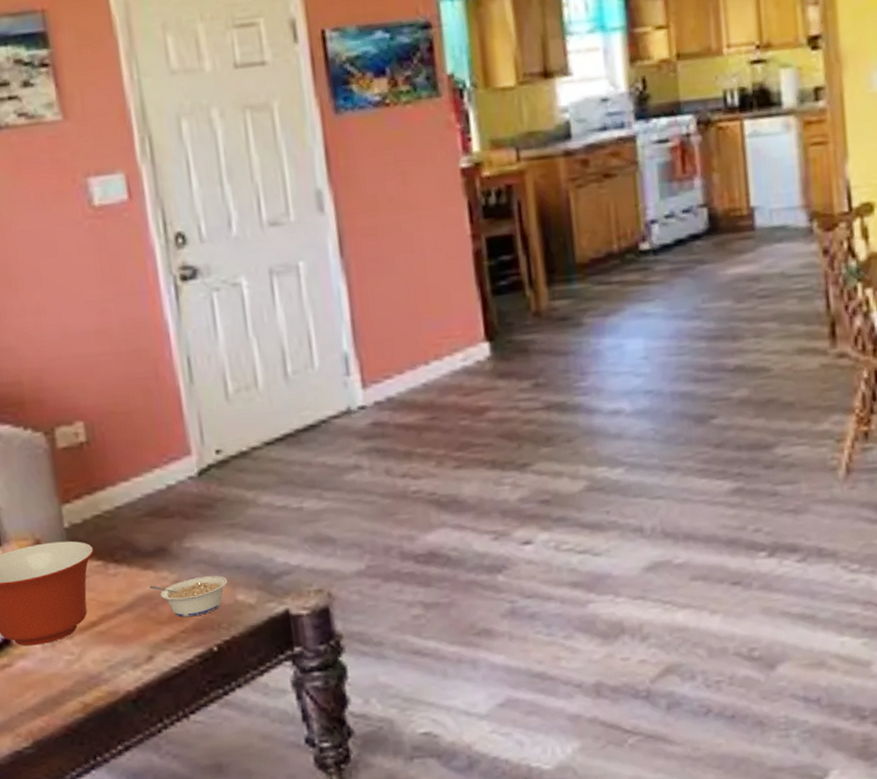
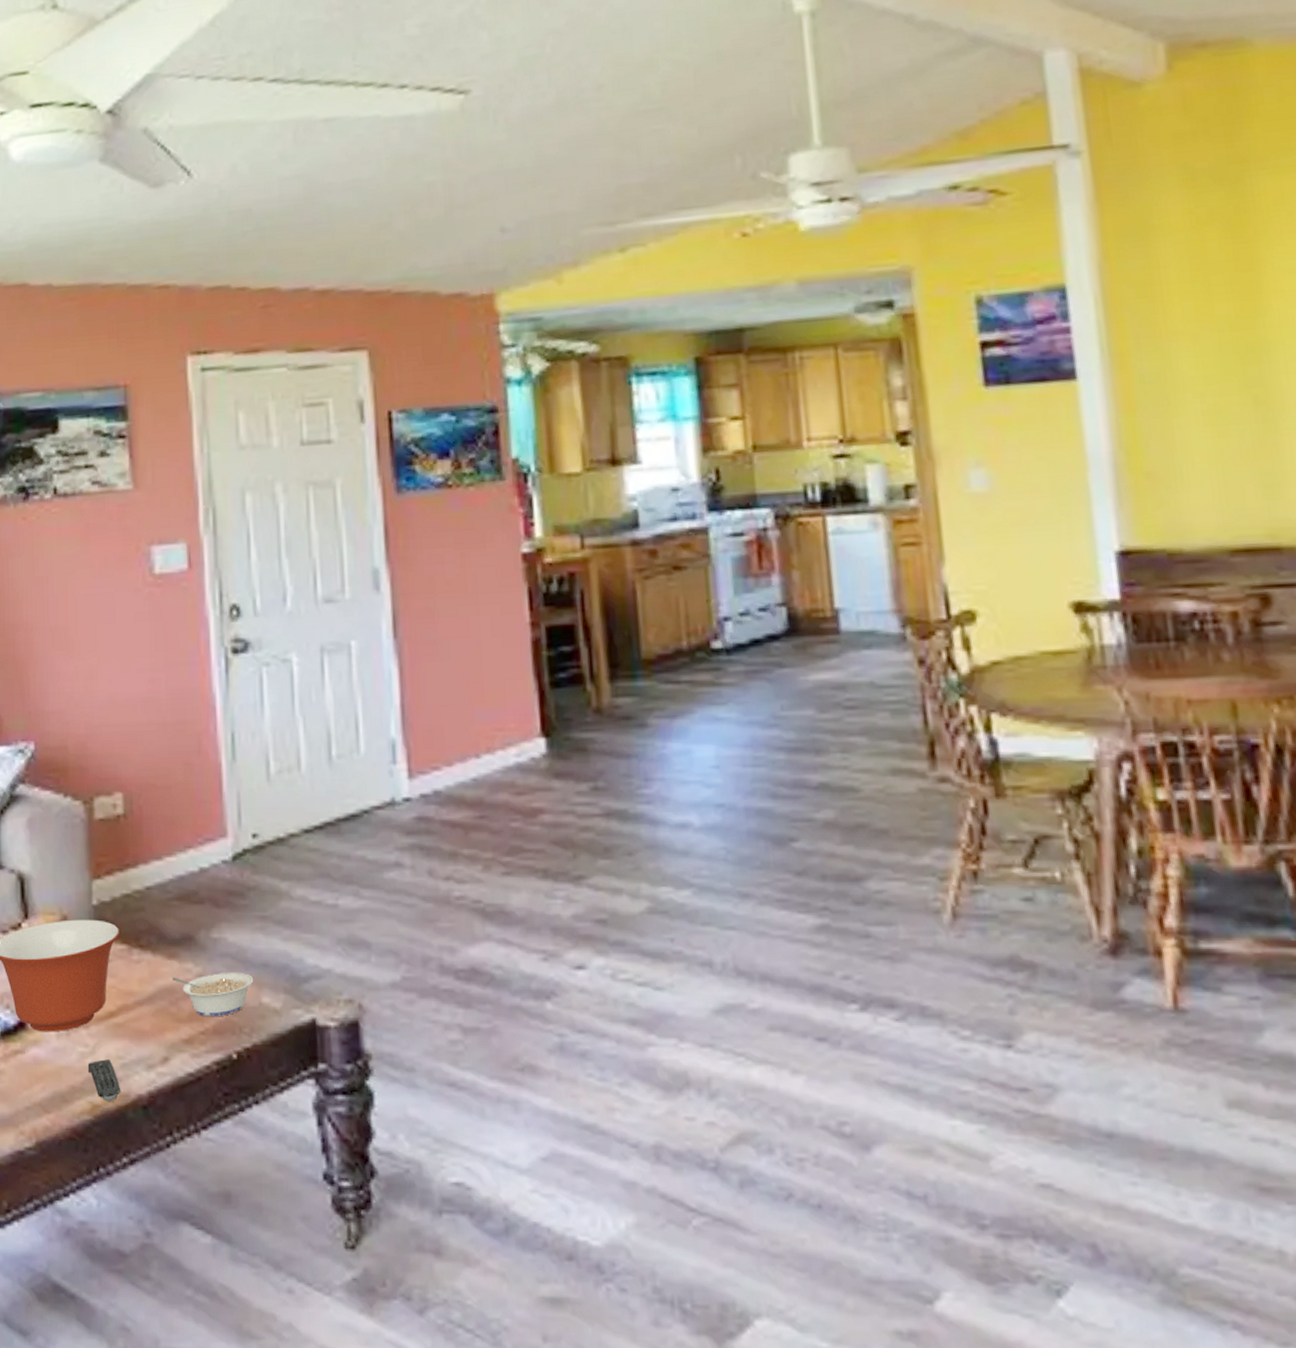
remote control: none [75,663,110,700] -> present [87,1059,121,1102]

